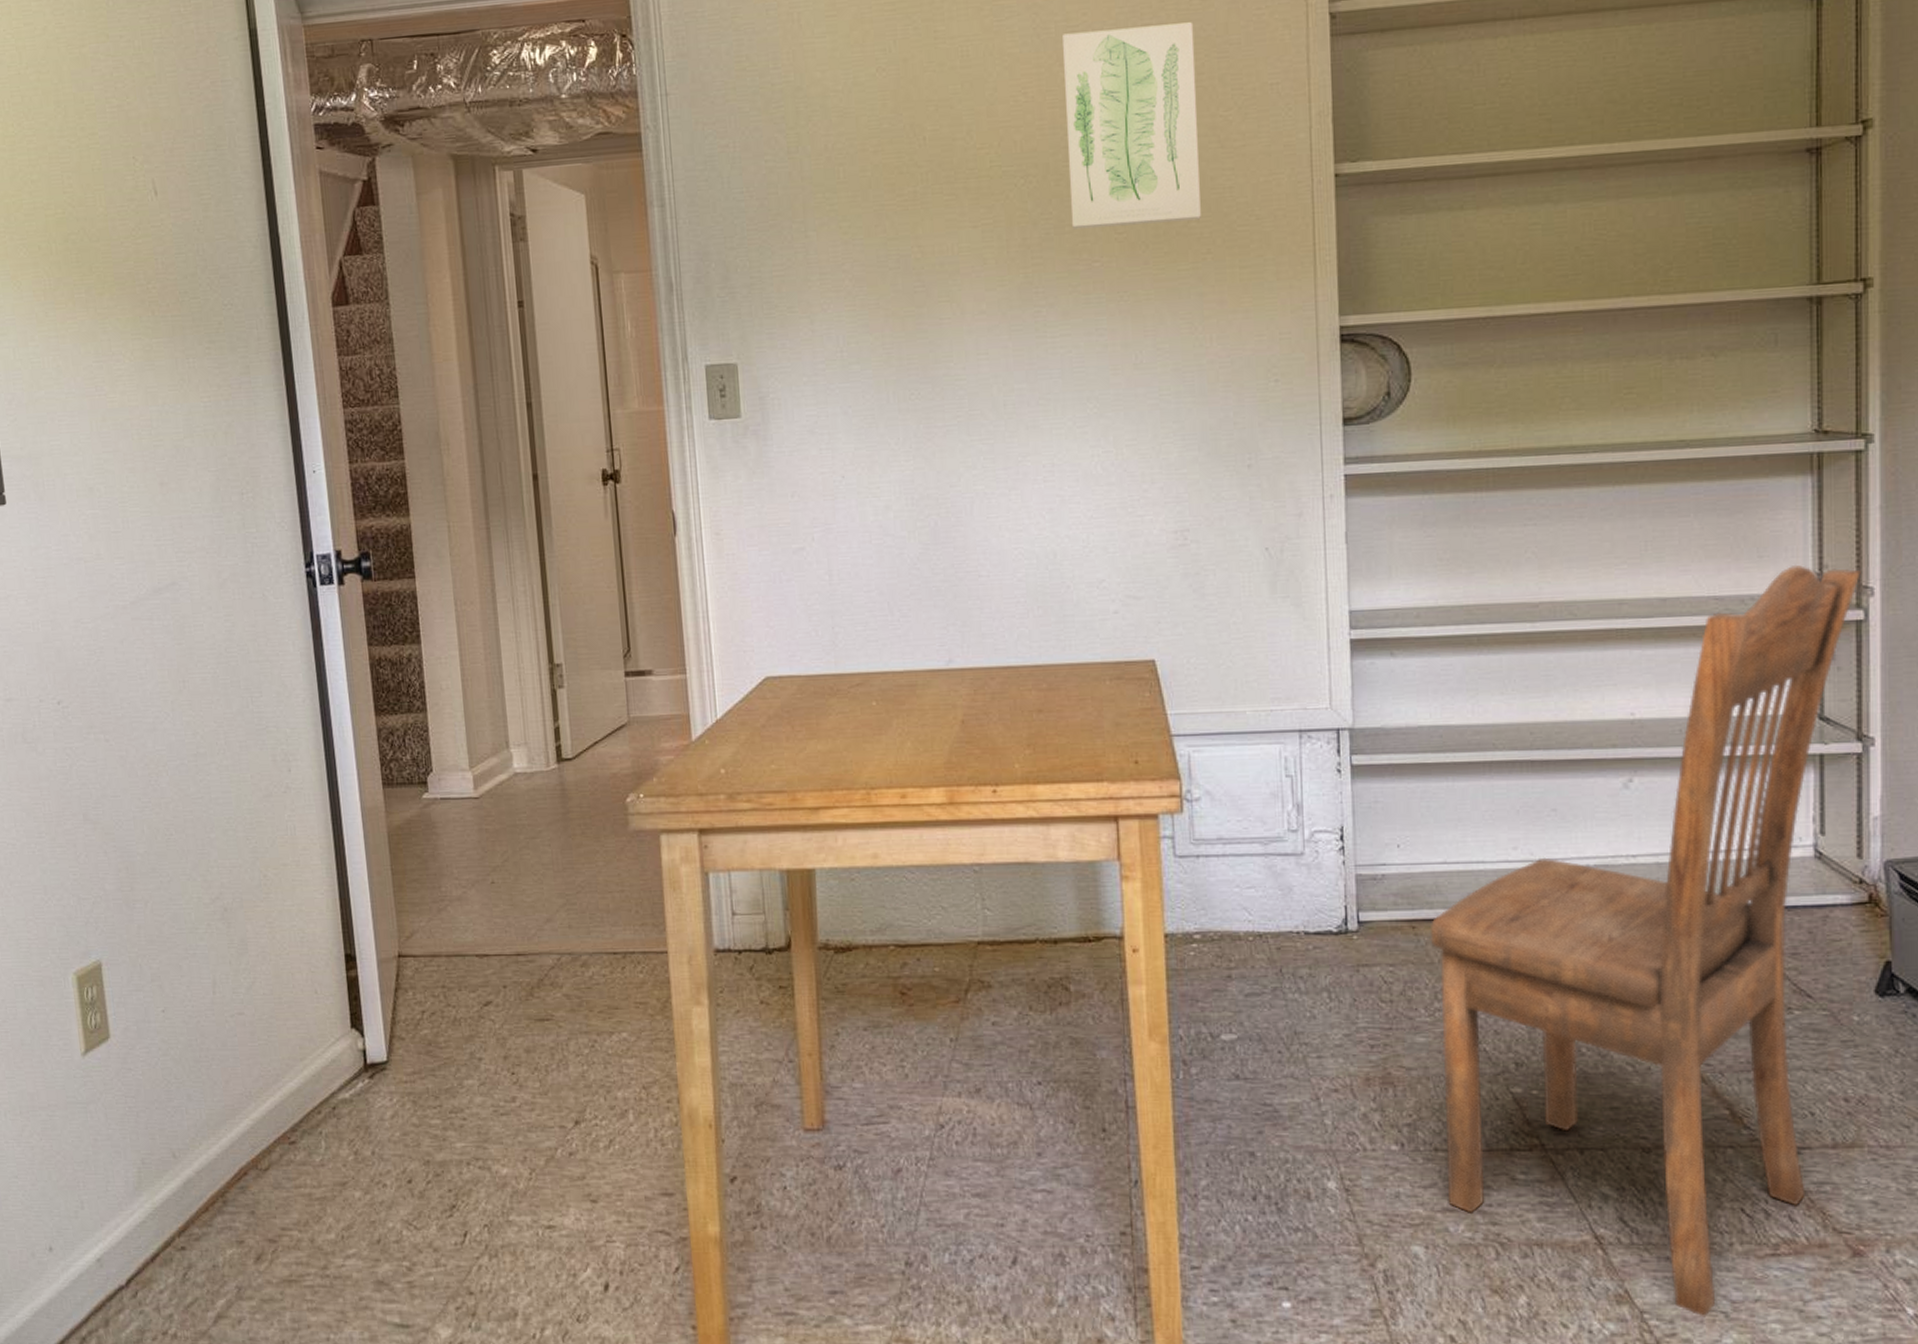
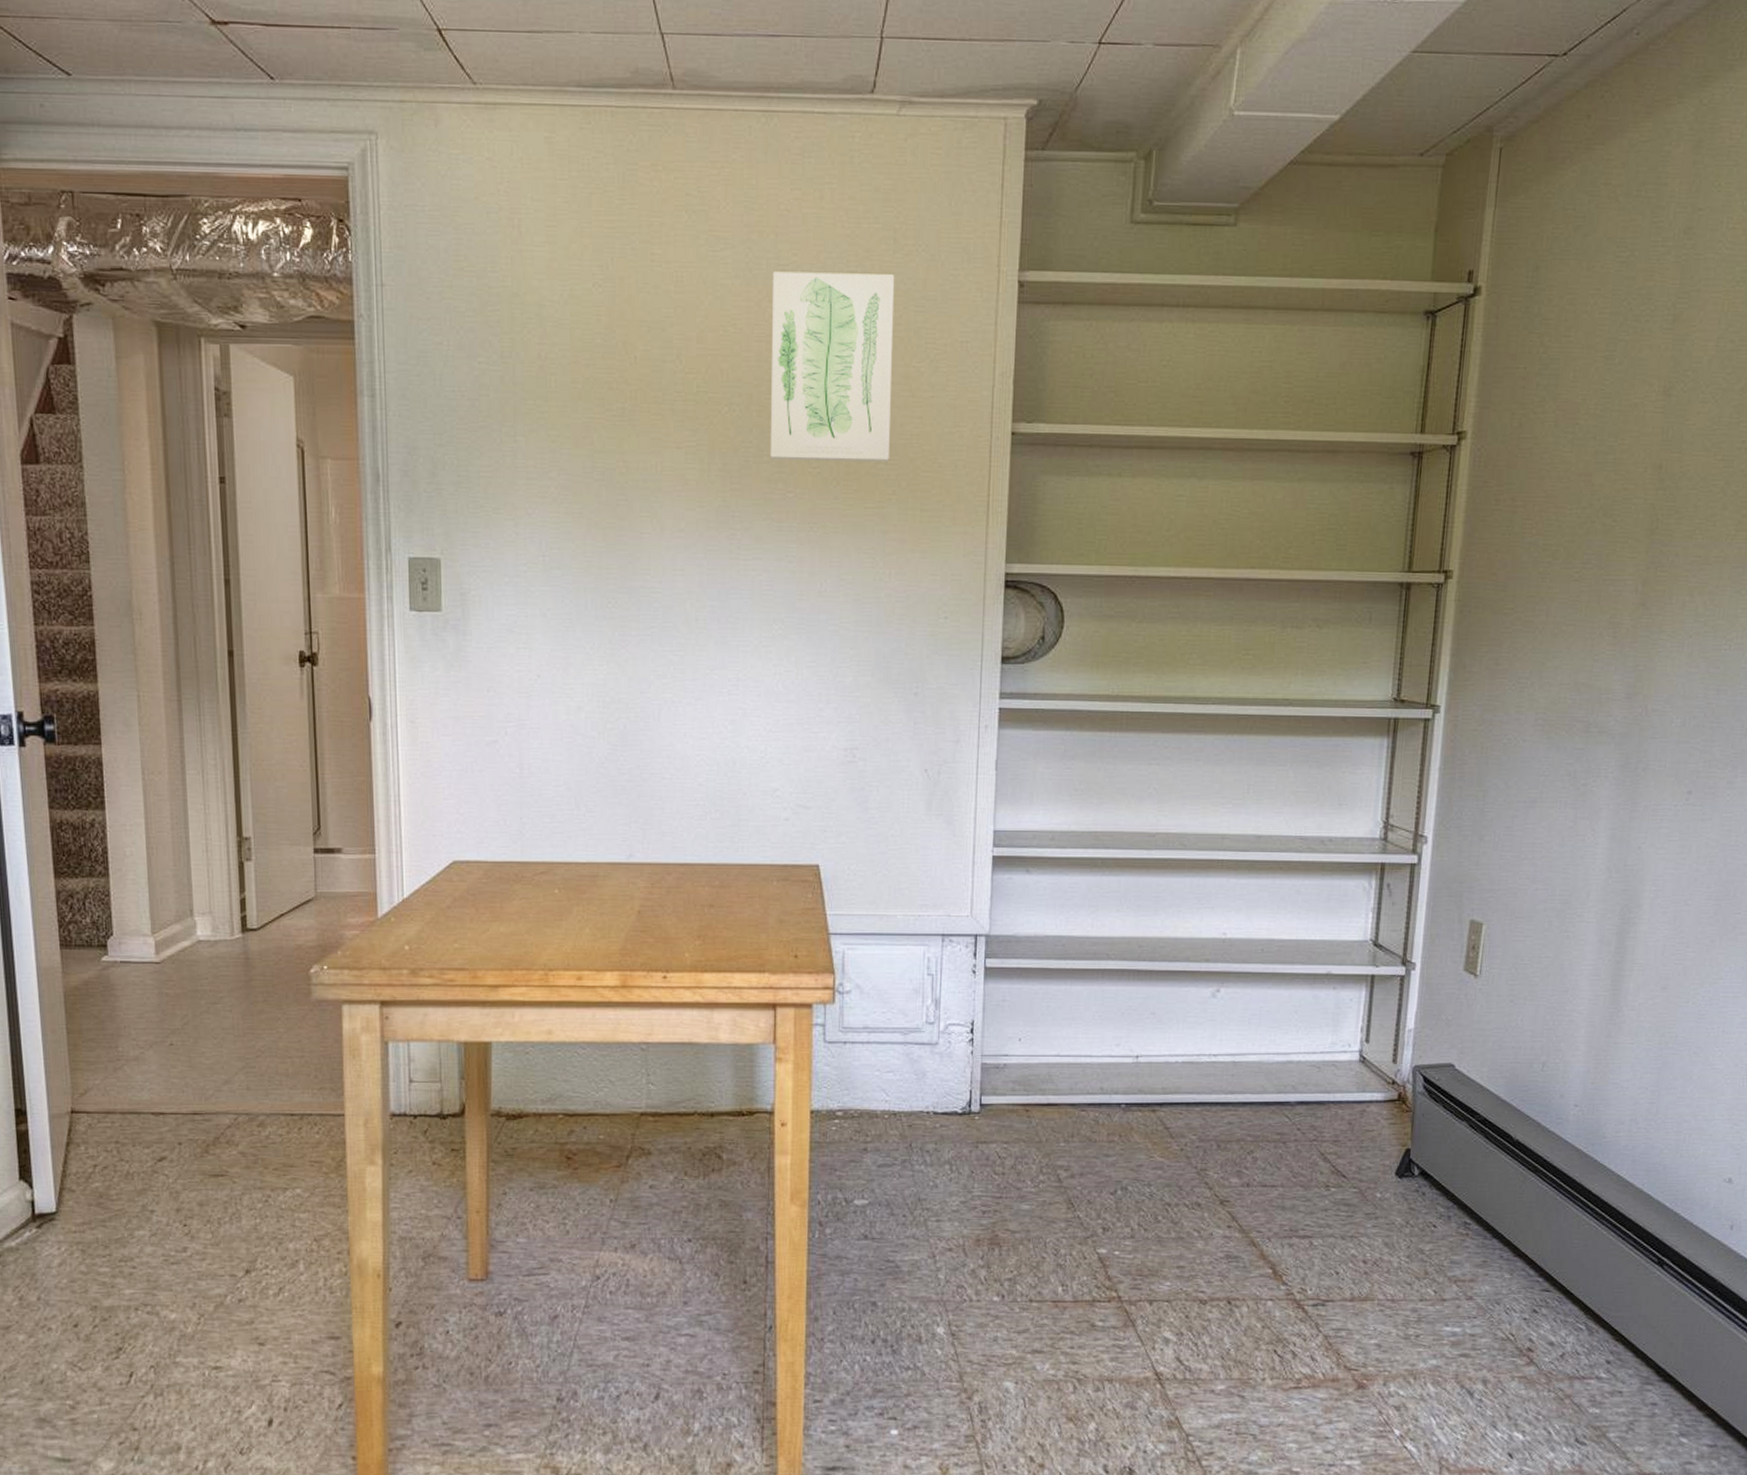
dining chair: present [1429,564,1861,1317] -> none [1038,813,1419,1439]

